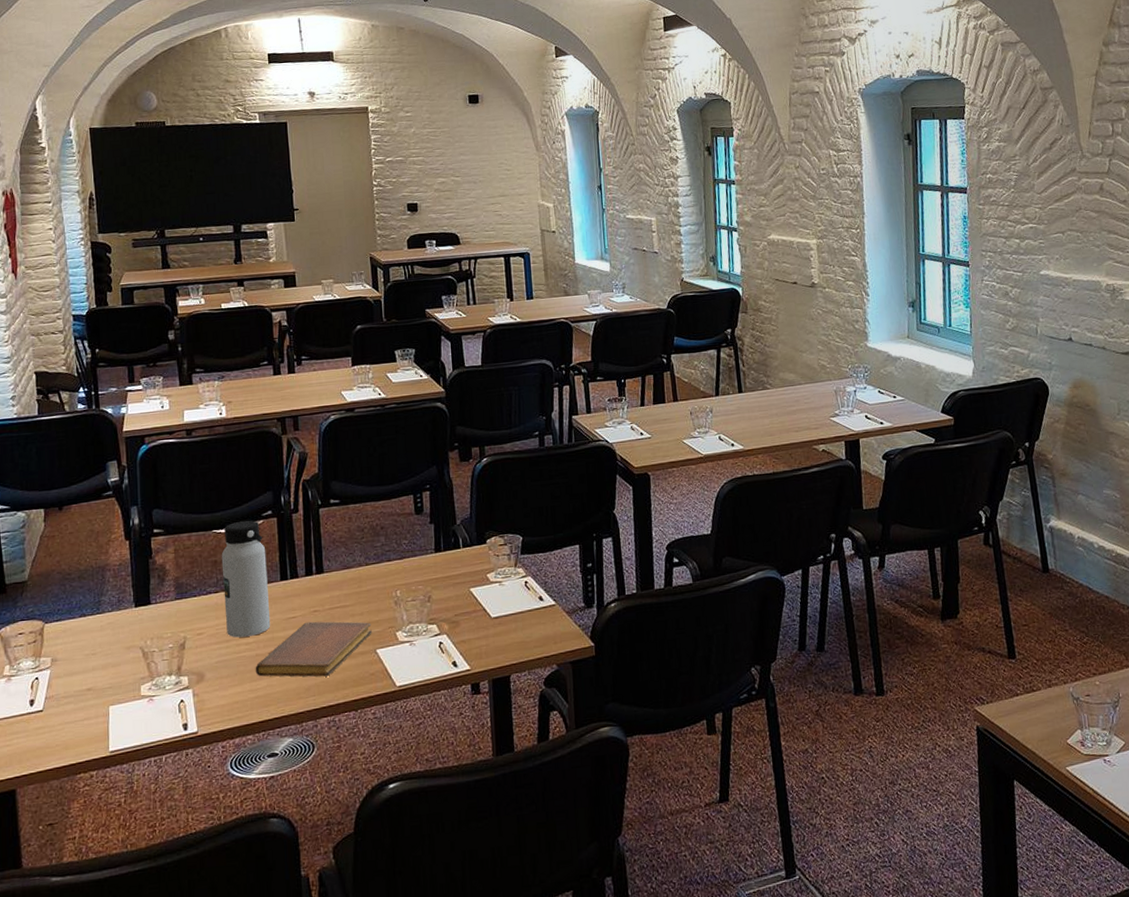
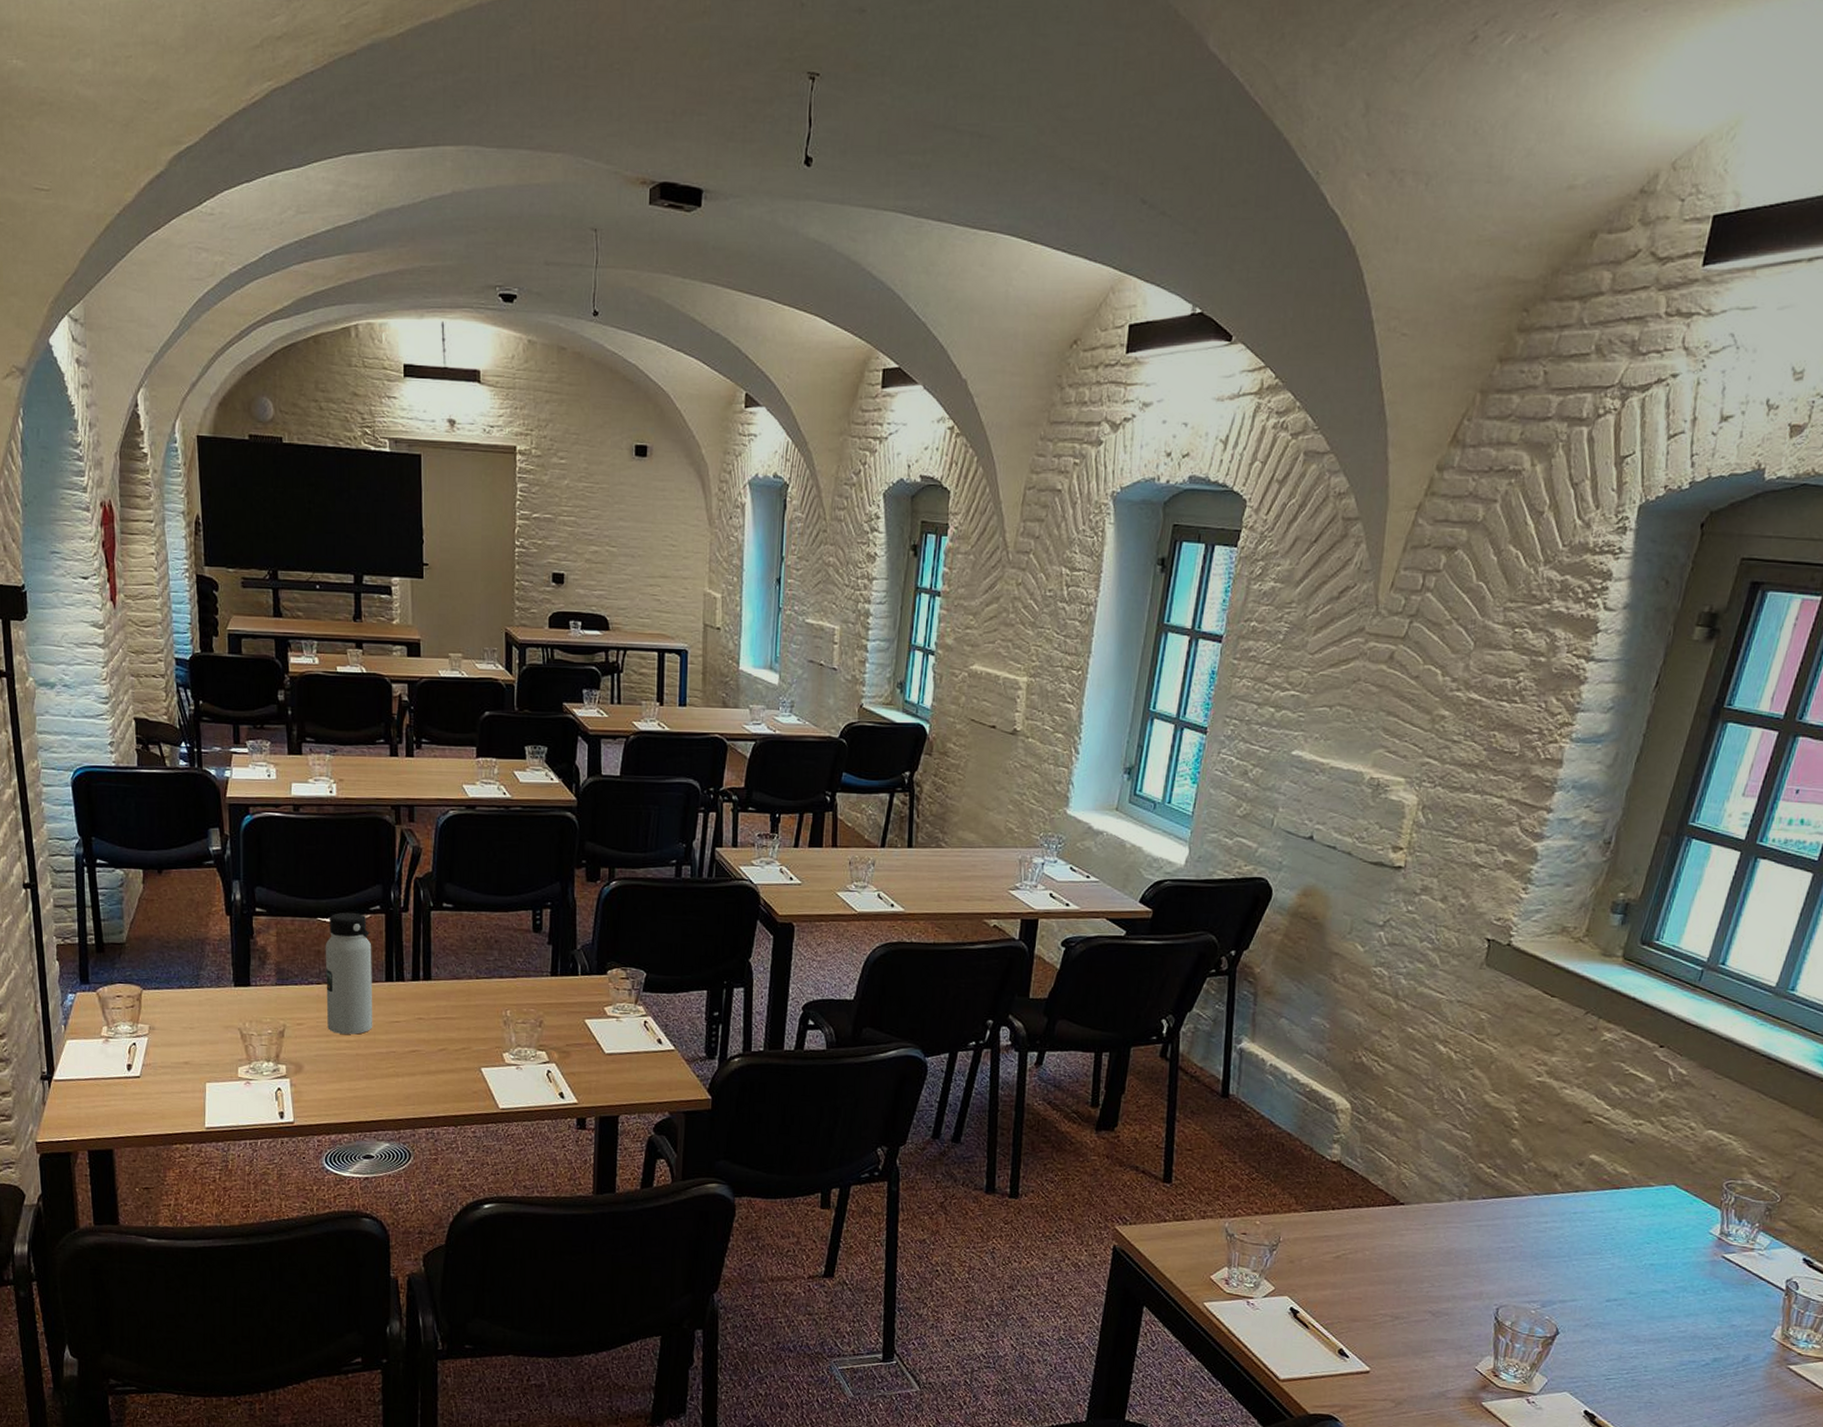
notebook: present [255,621,372,677] -> none [355,1028,478,1087]

